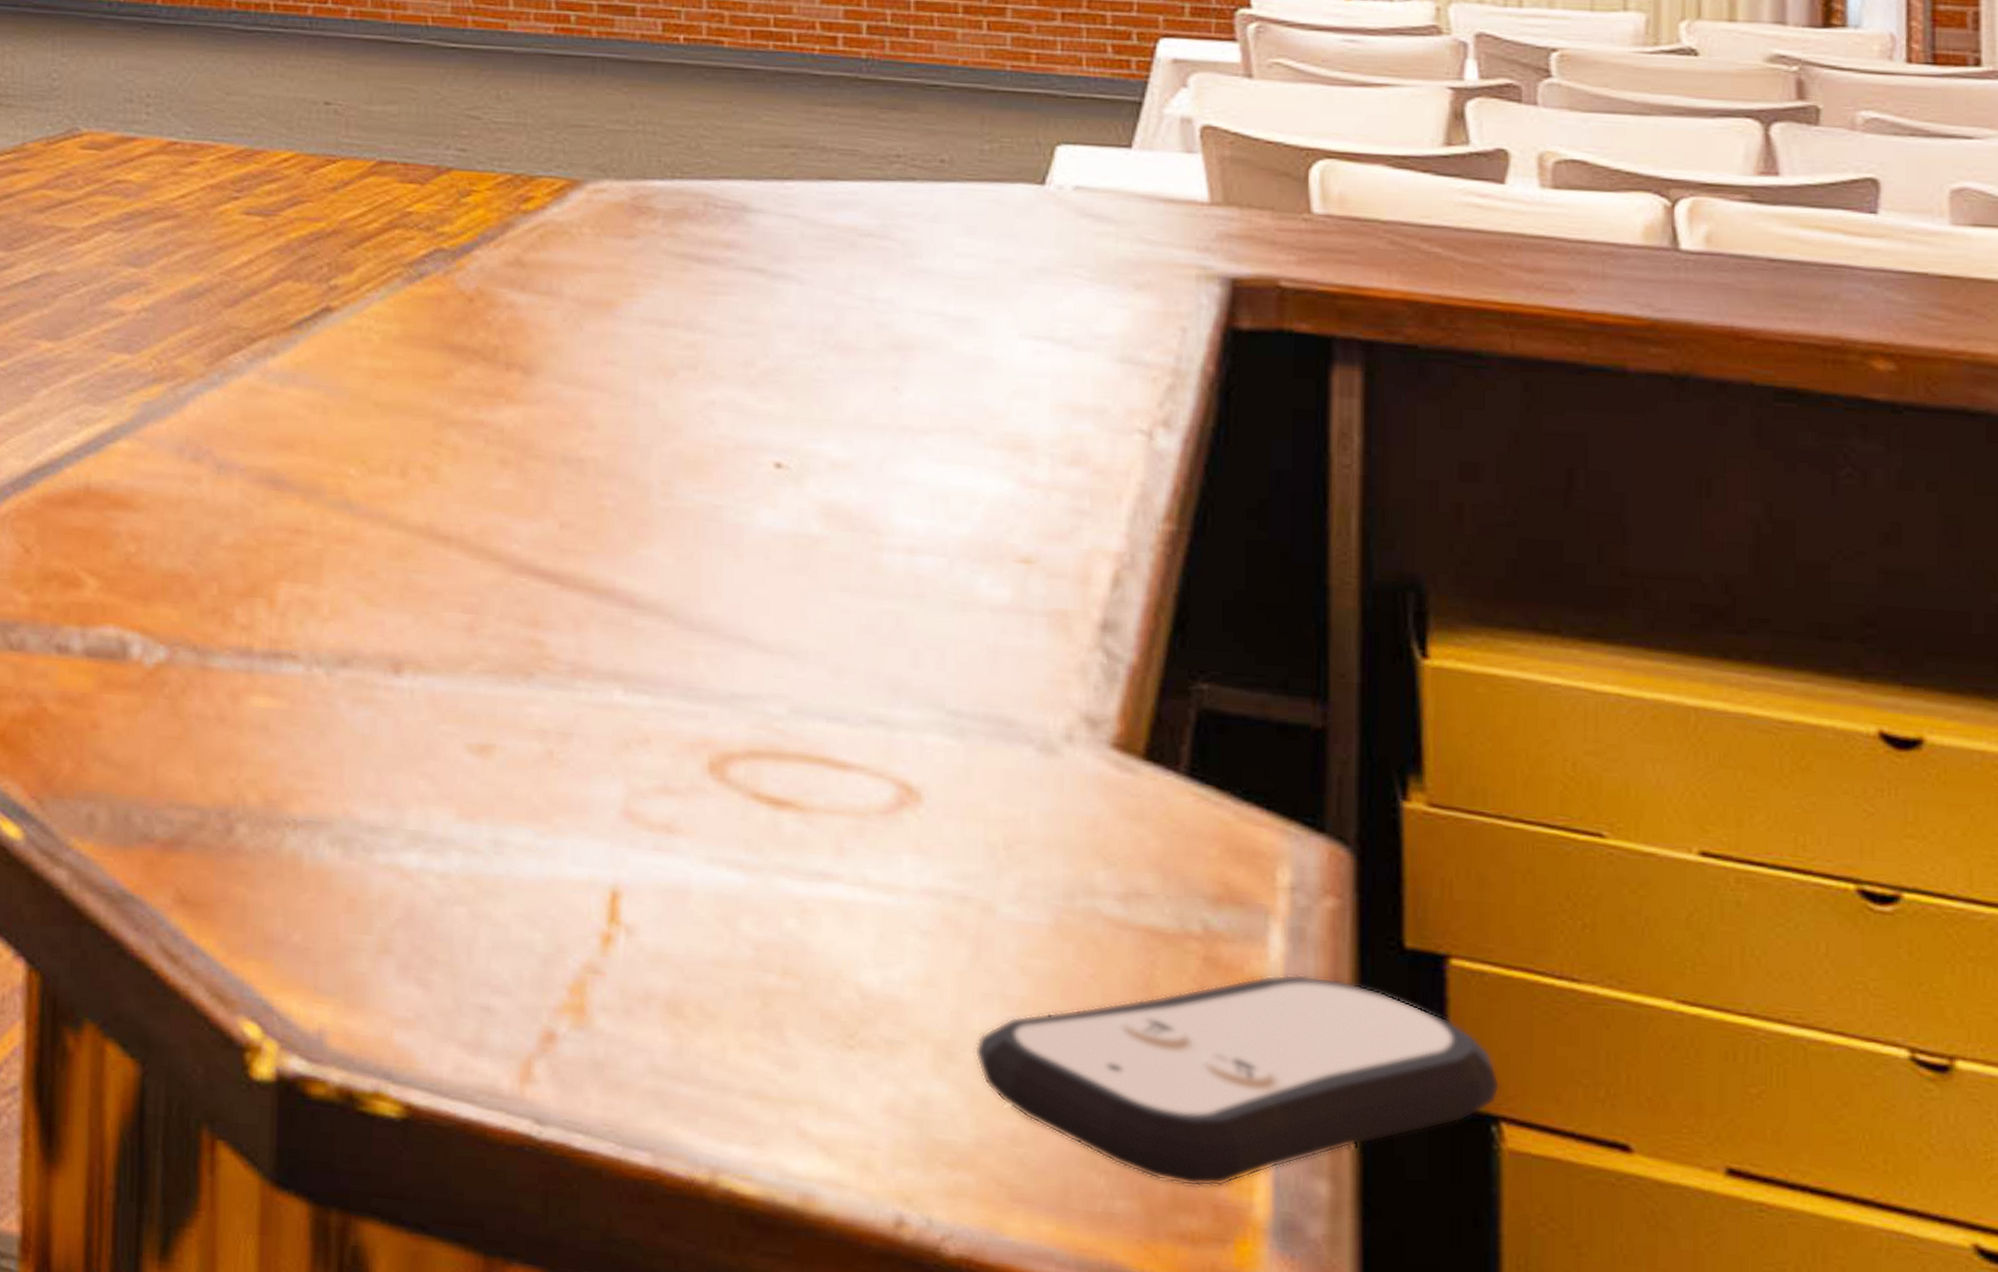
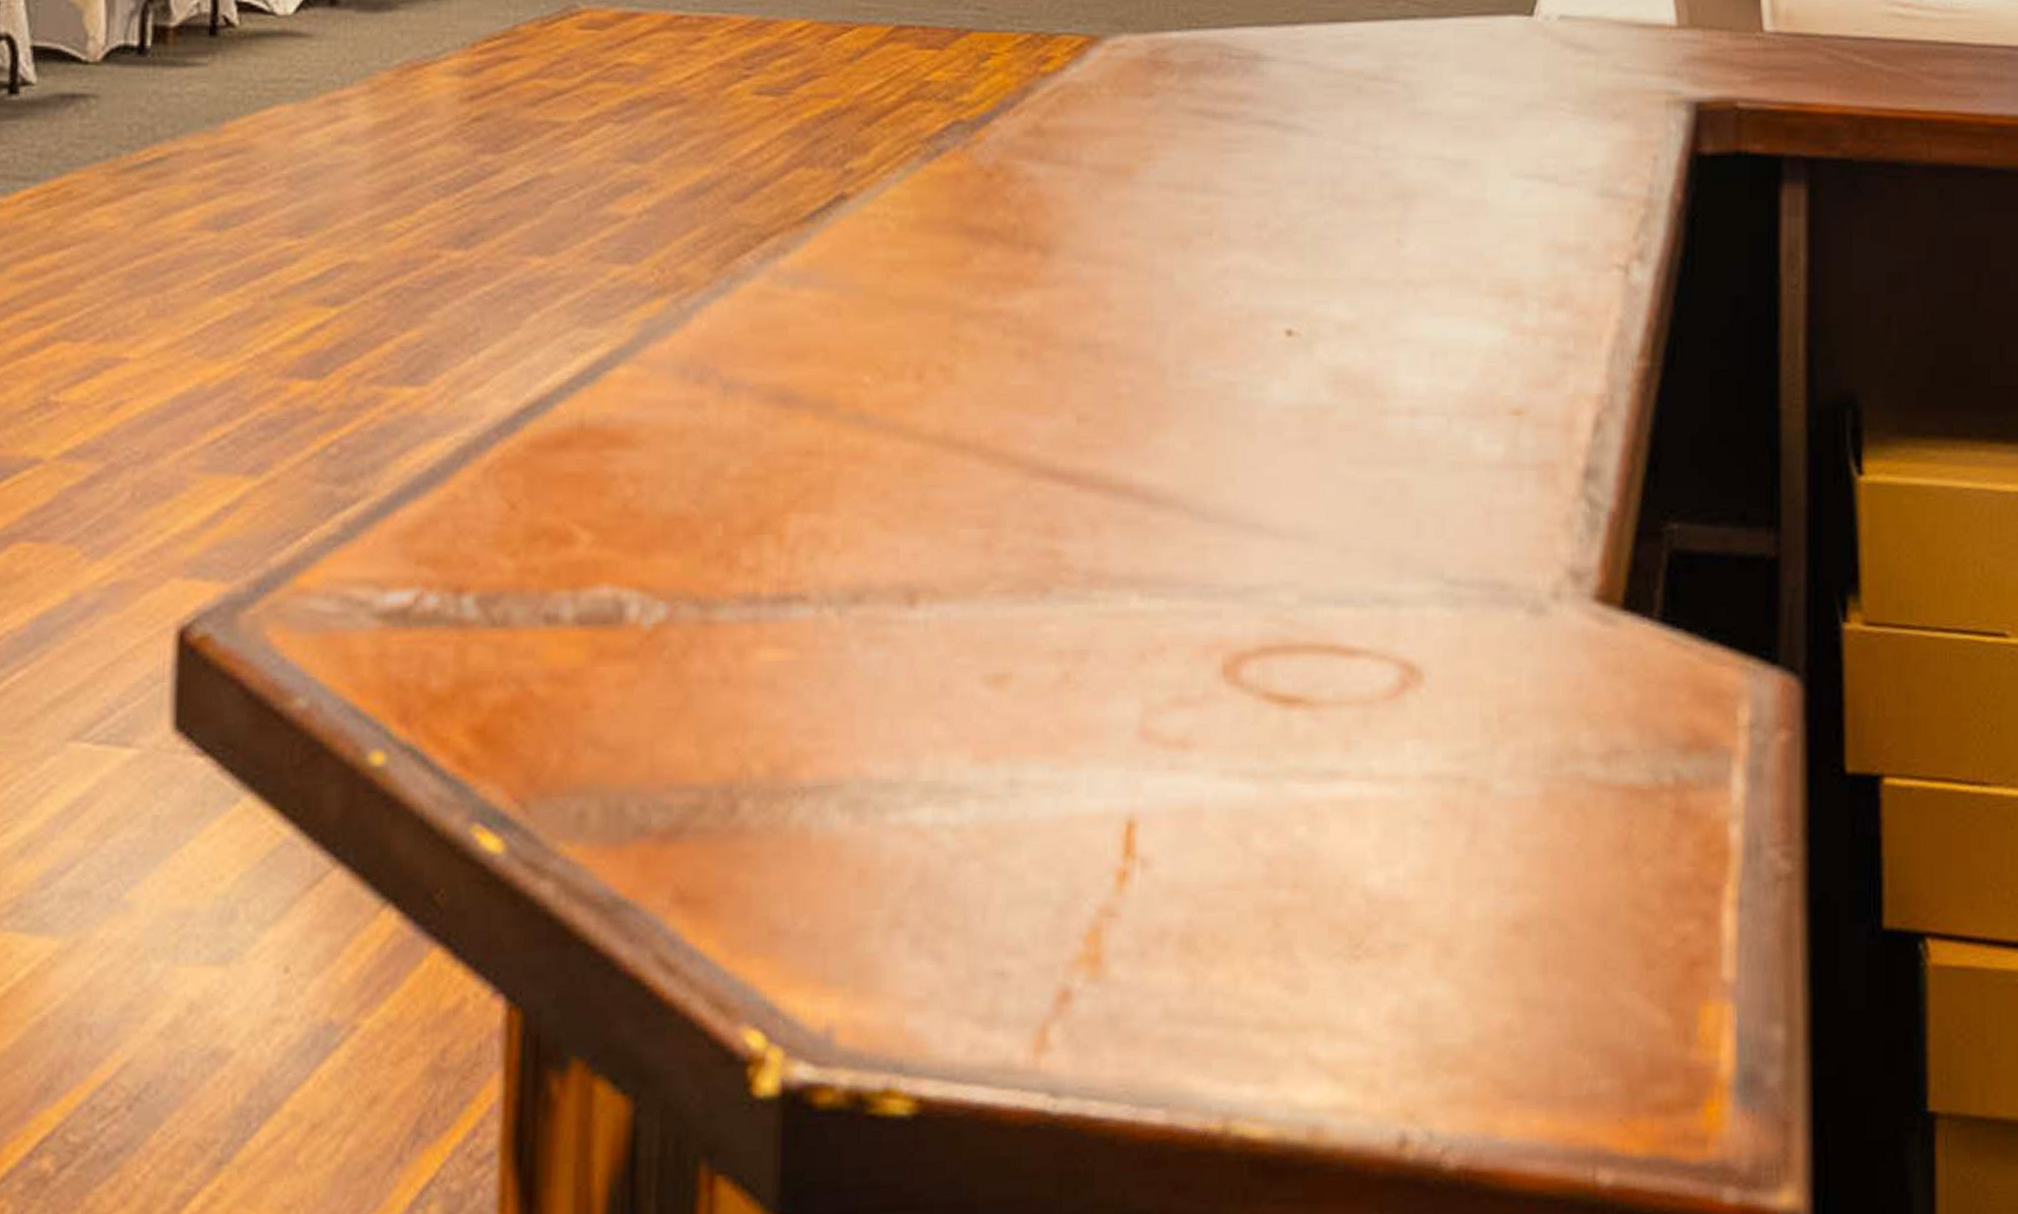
remote control: present [974,973,1501,1187] -> none [1471,813,1926,1053]

